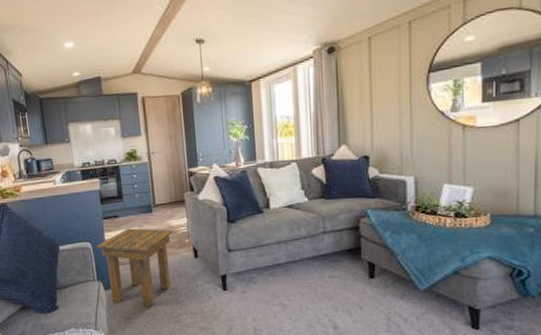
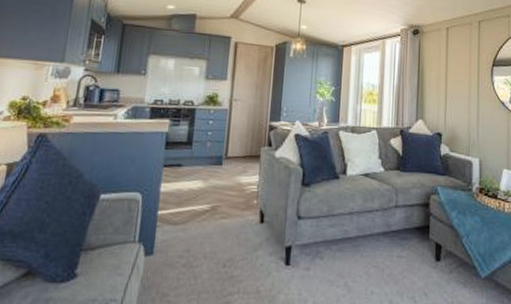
side table: present [97,228,174,307] -> none [148,180,242,282]

